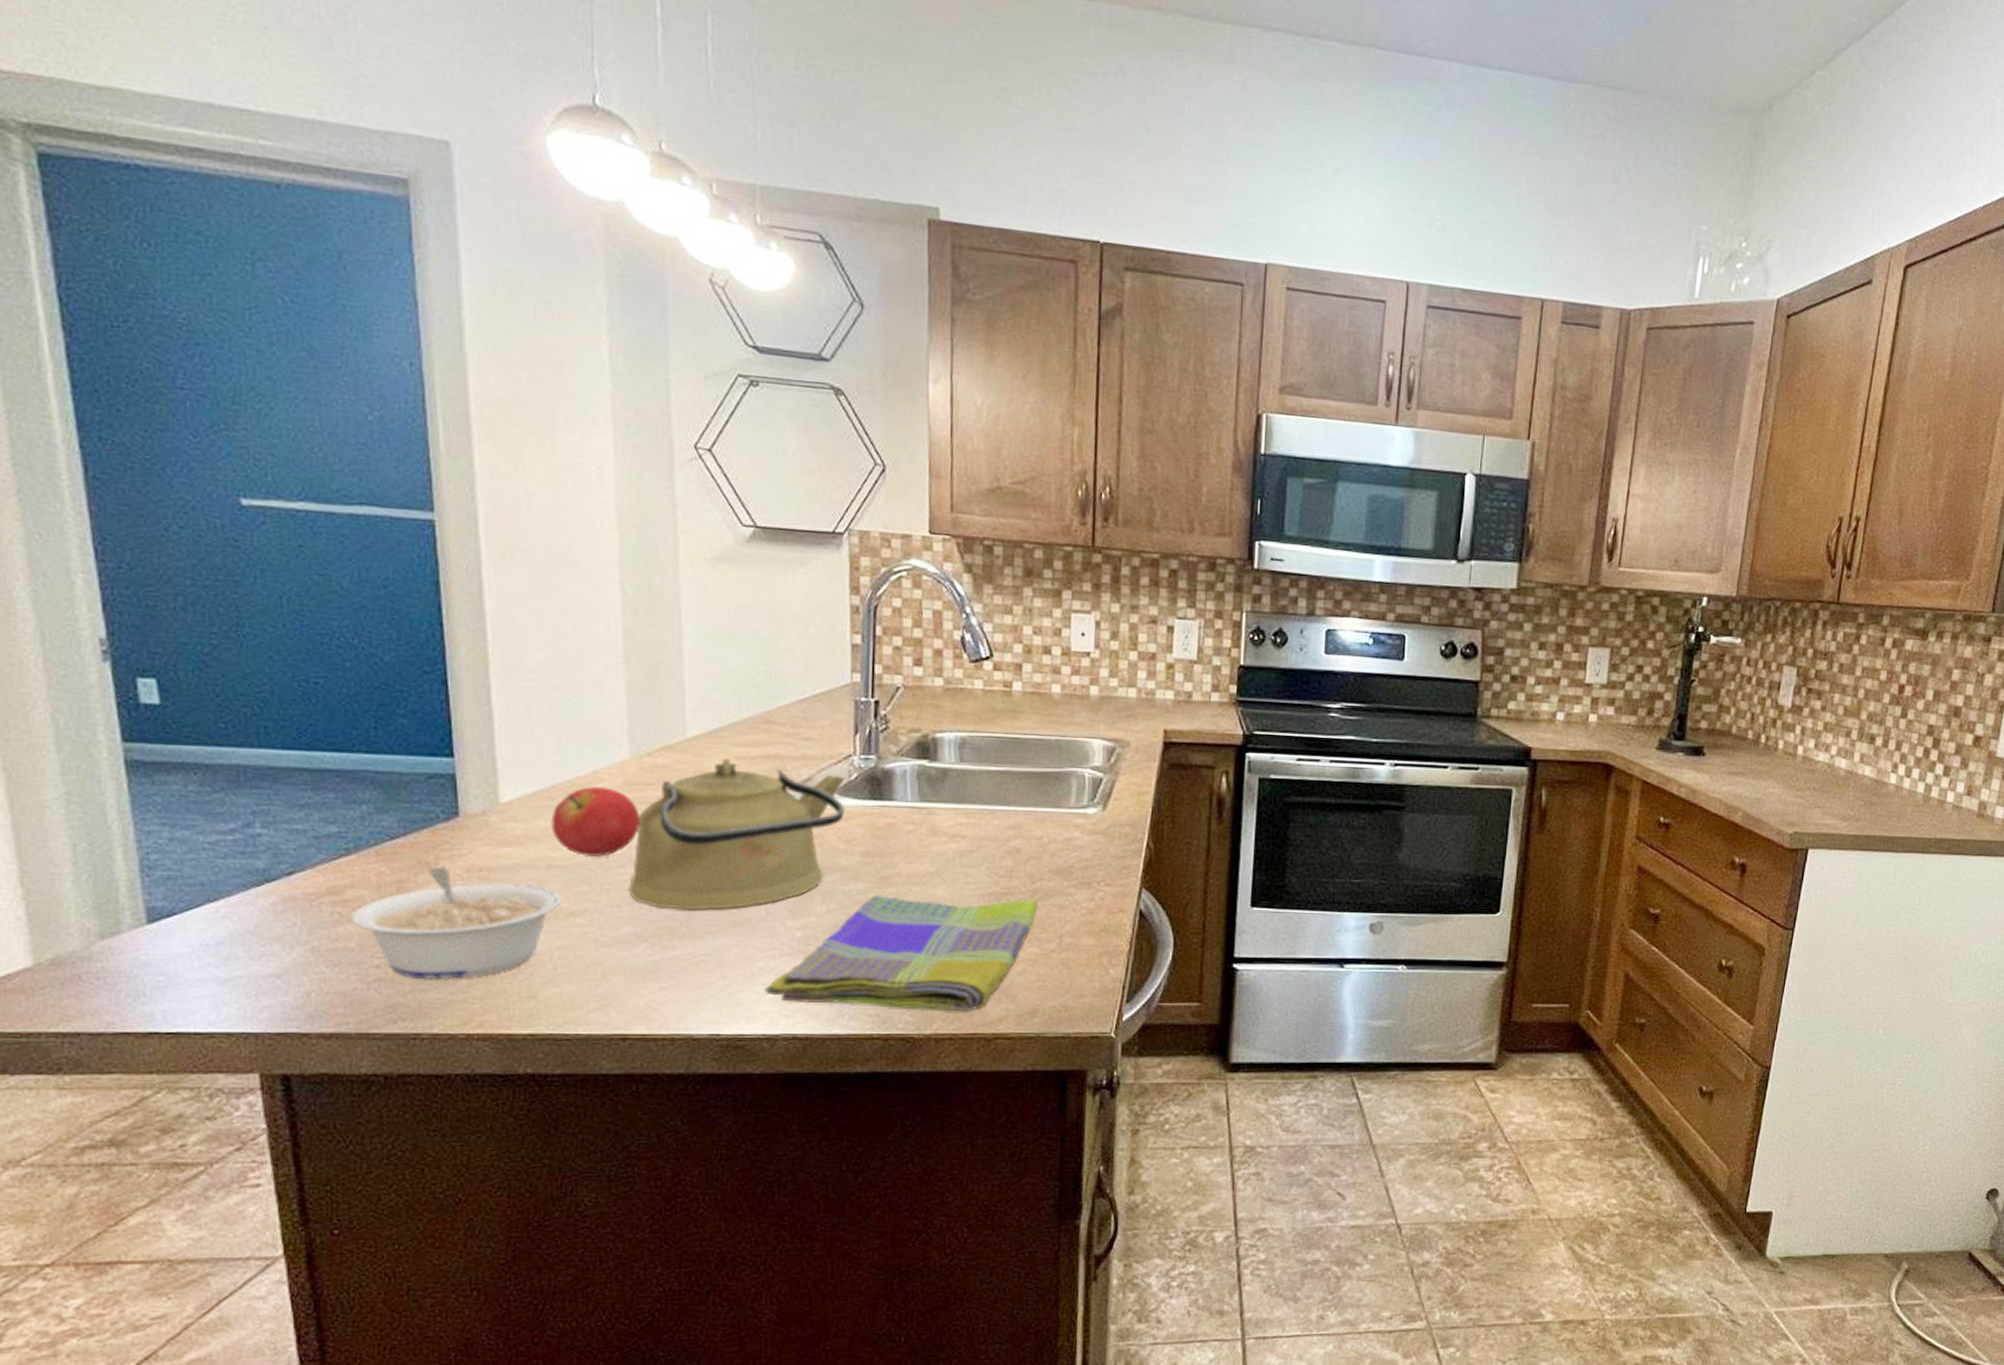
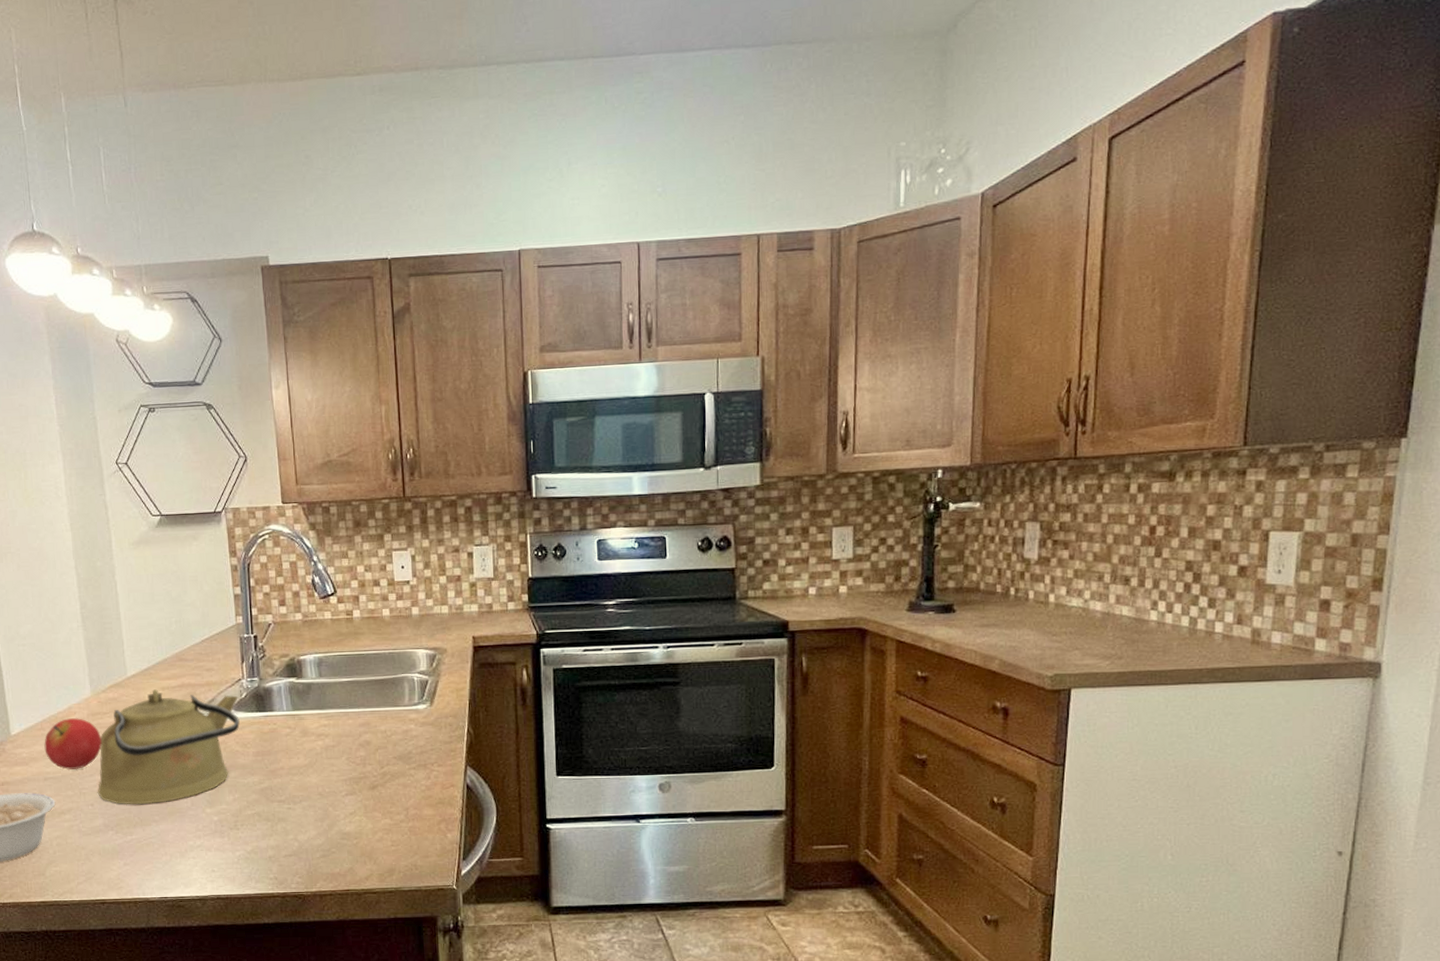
dish towel: present [765,894,1039,1012] -> none [195,781,388,873]

